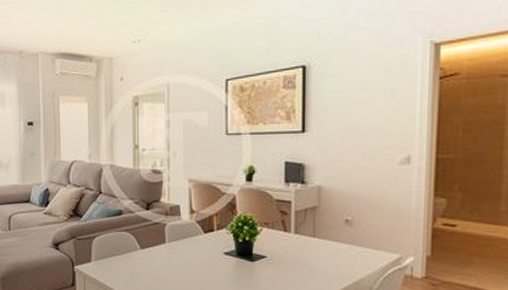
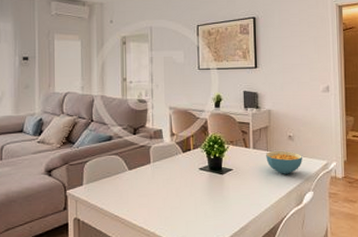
cereal bowl: none [312,238,363,268] -> present [266,151,302,174]

